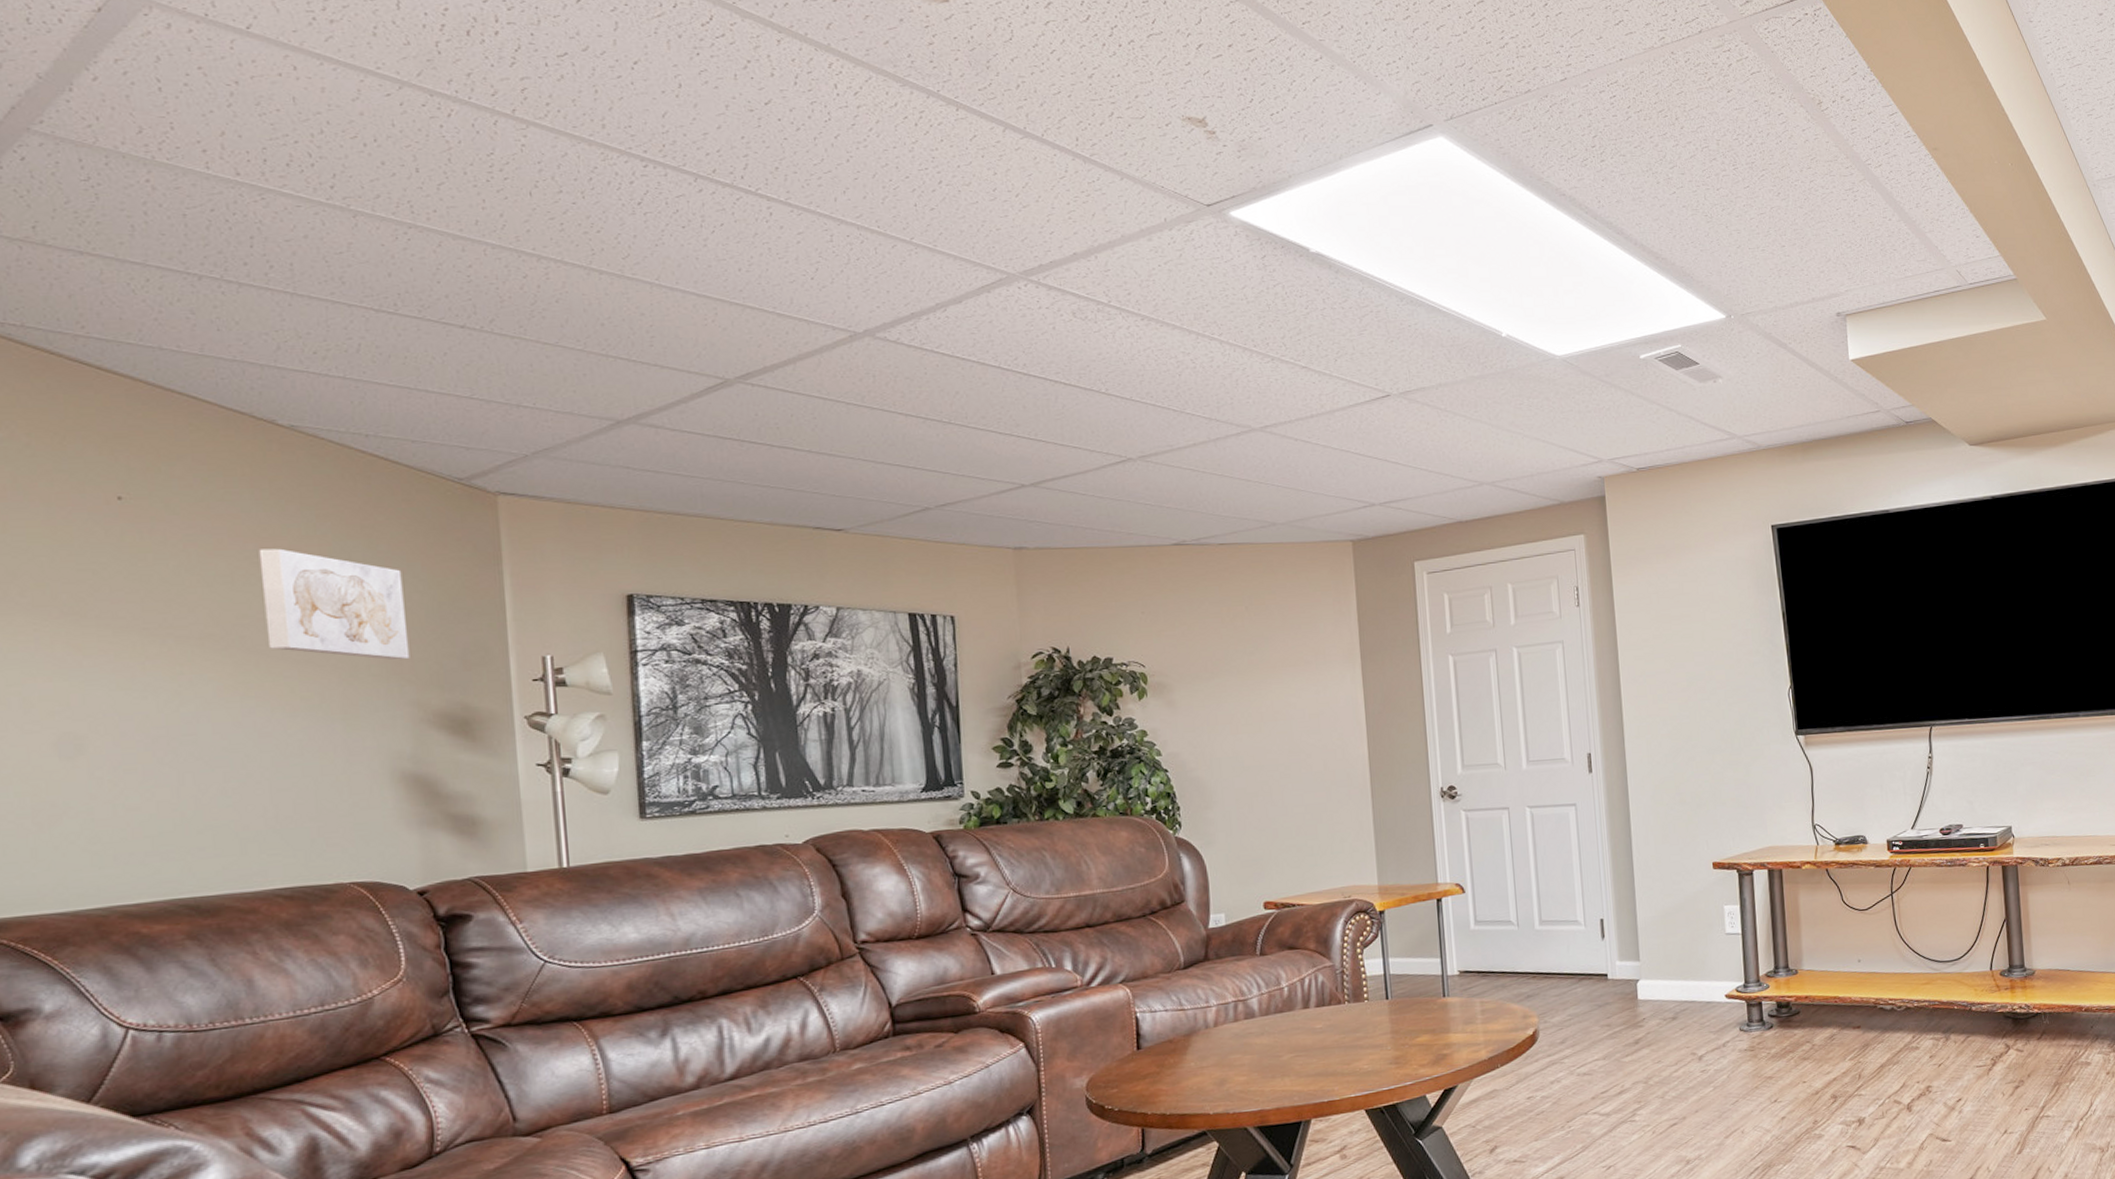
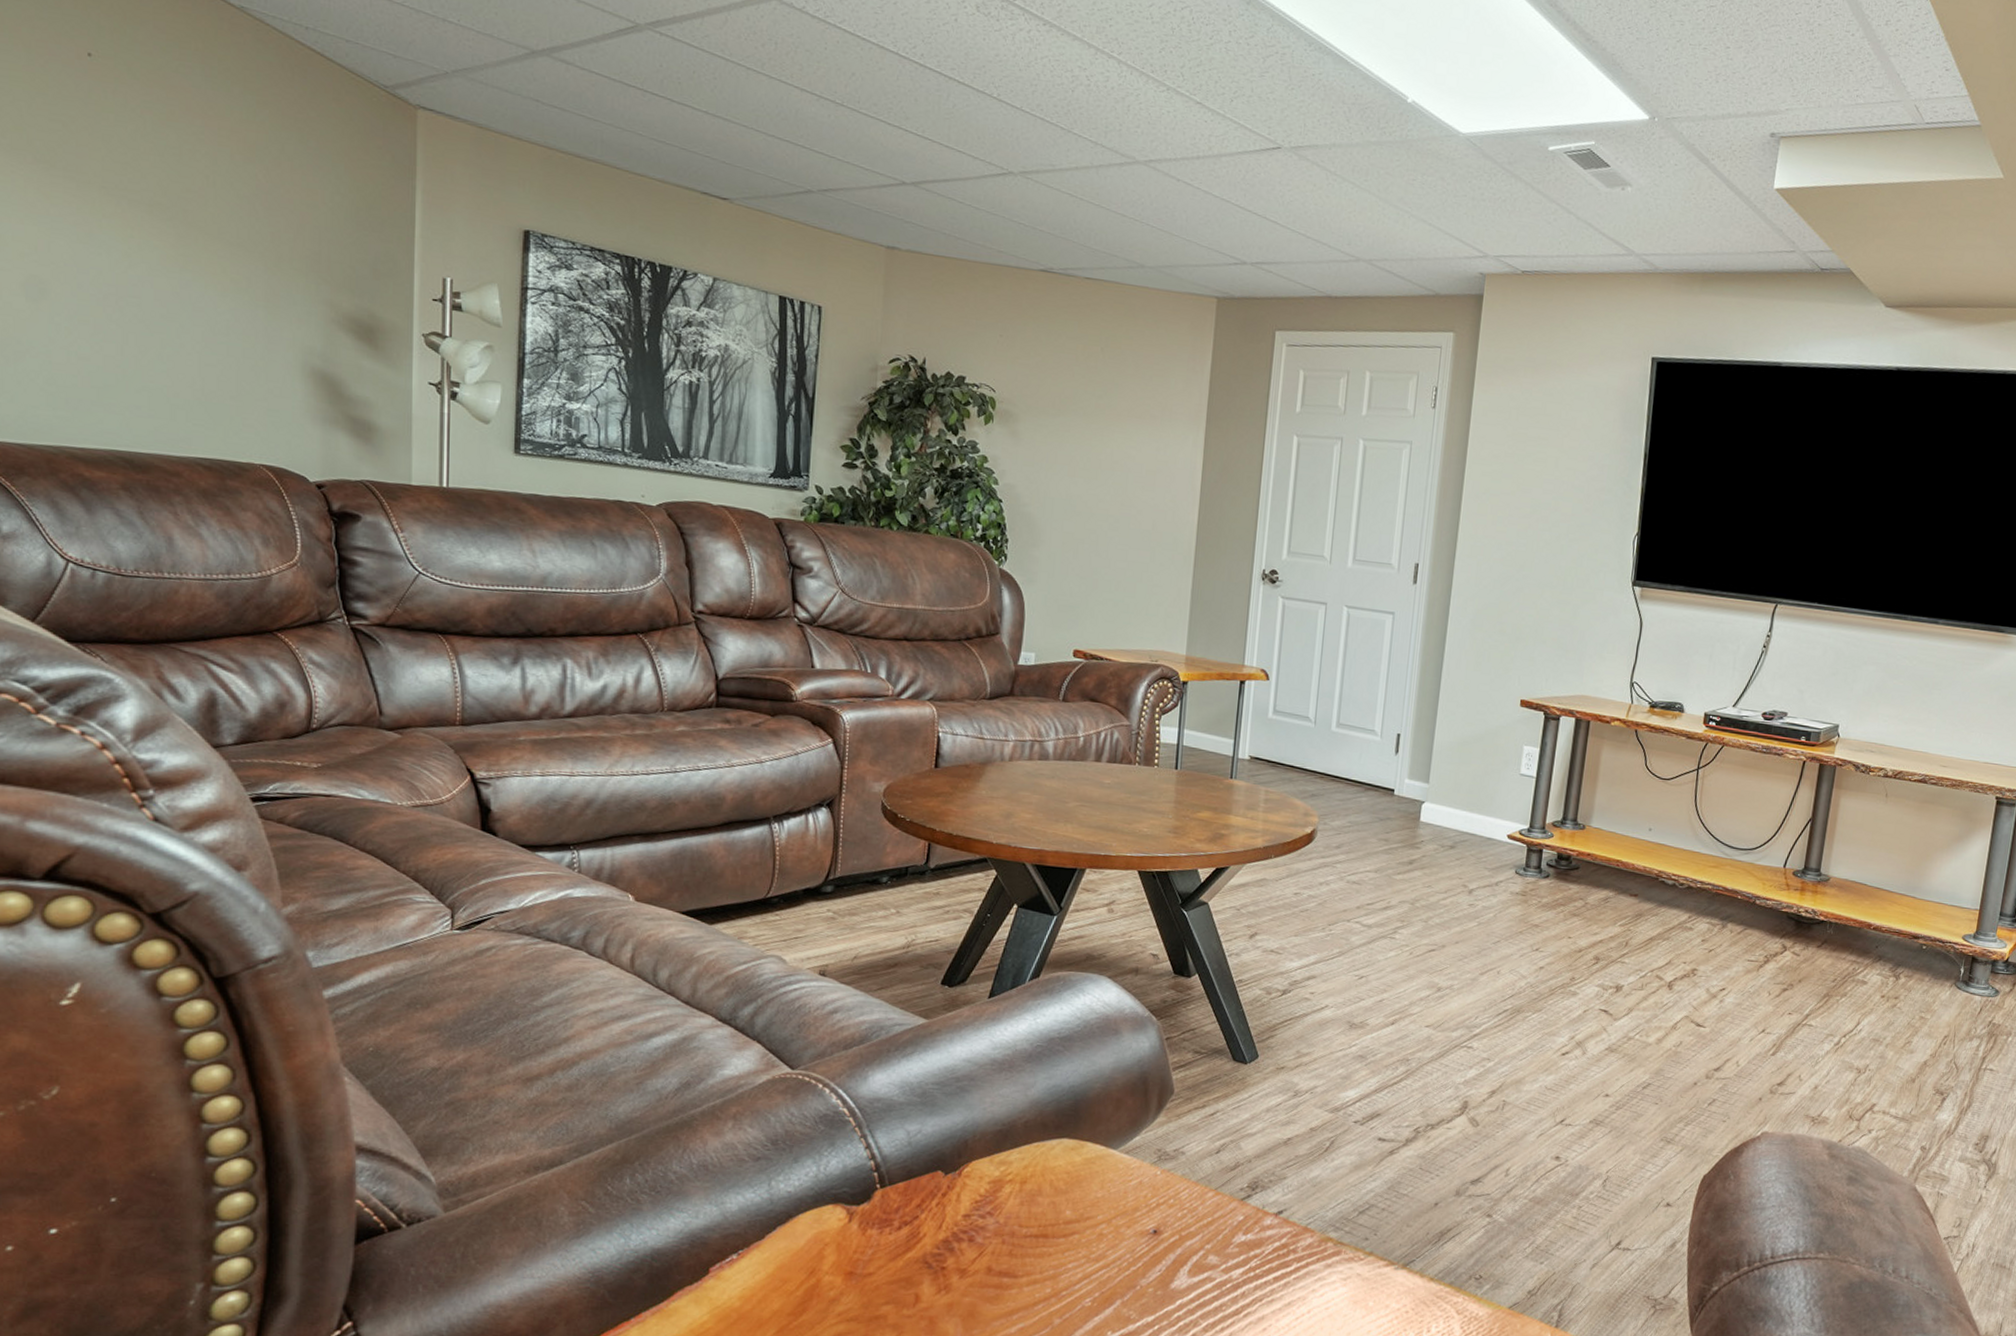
wall art: present [258,548,410,660] -> none [205,126,328,258]

